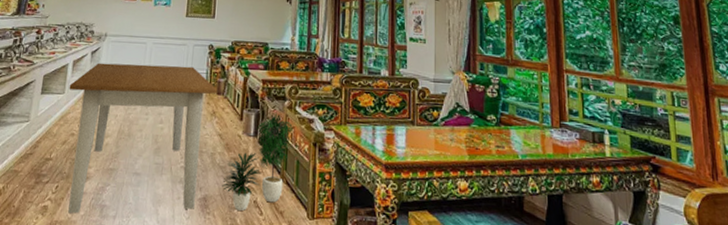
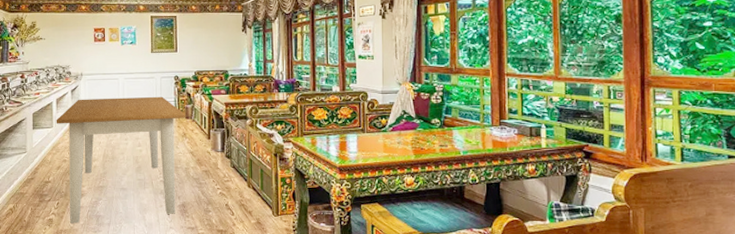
potted plant: present [222,112,294,211] -> none [197,130,256,213]

